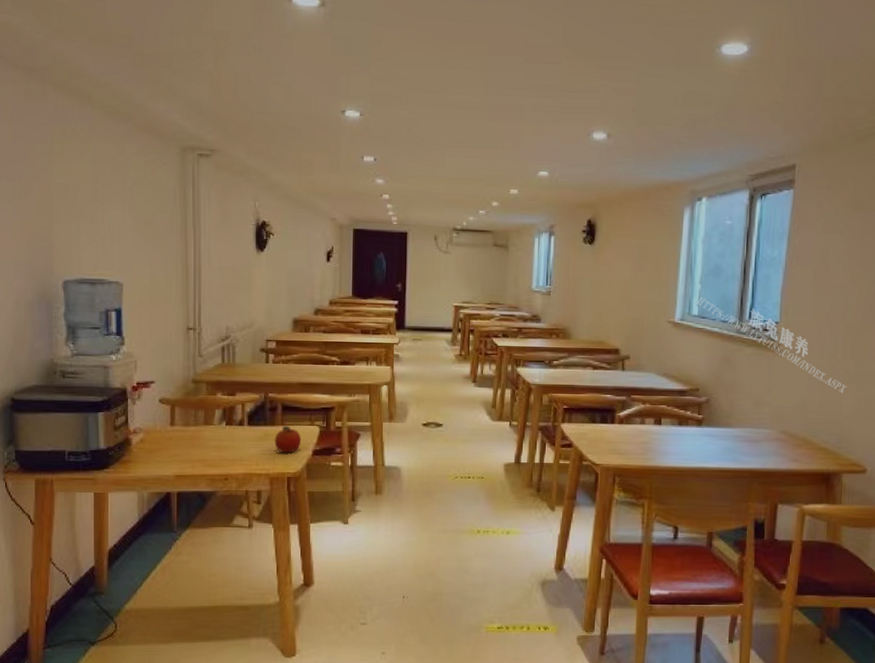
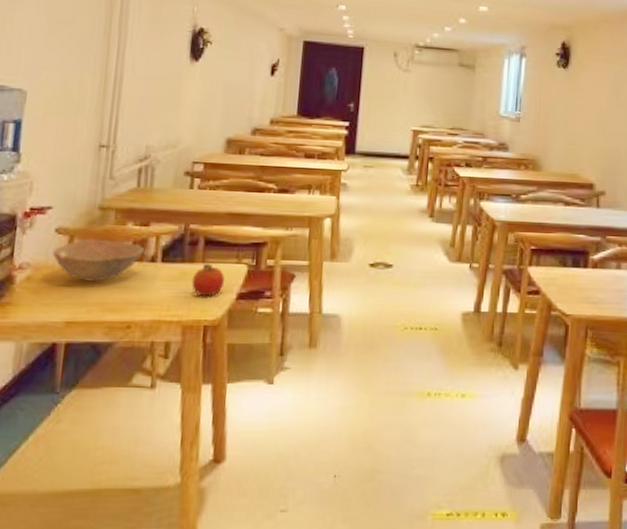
bowl: none [160,407,233,443] -> present [53,238,144,282]

